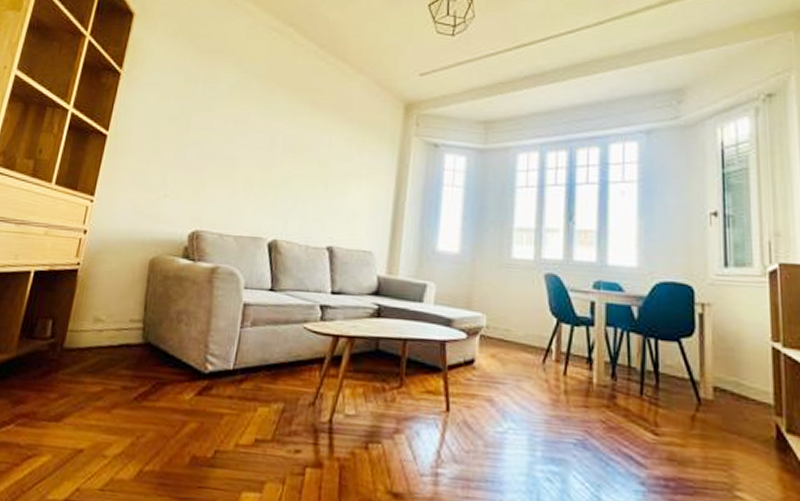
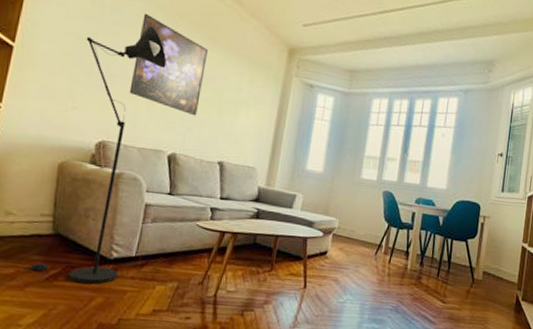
floor lamp: none [111,97,264,405] -> present [23,26,167,284]
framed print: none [224,84,309,194] -> present [129,13,208,116]

